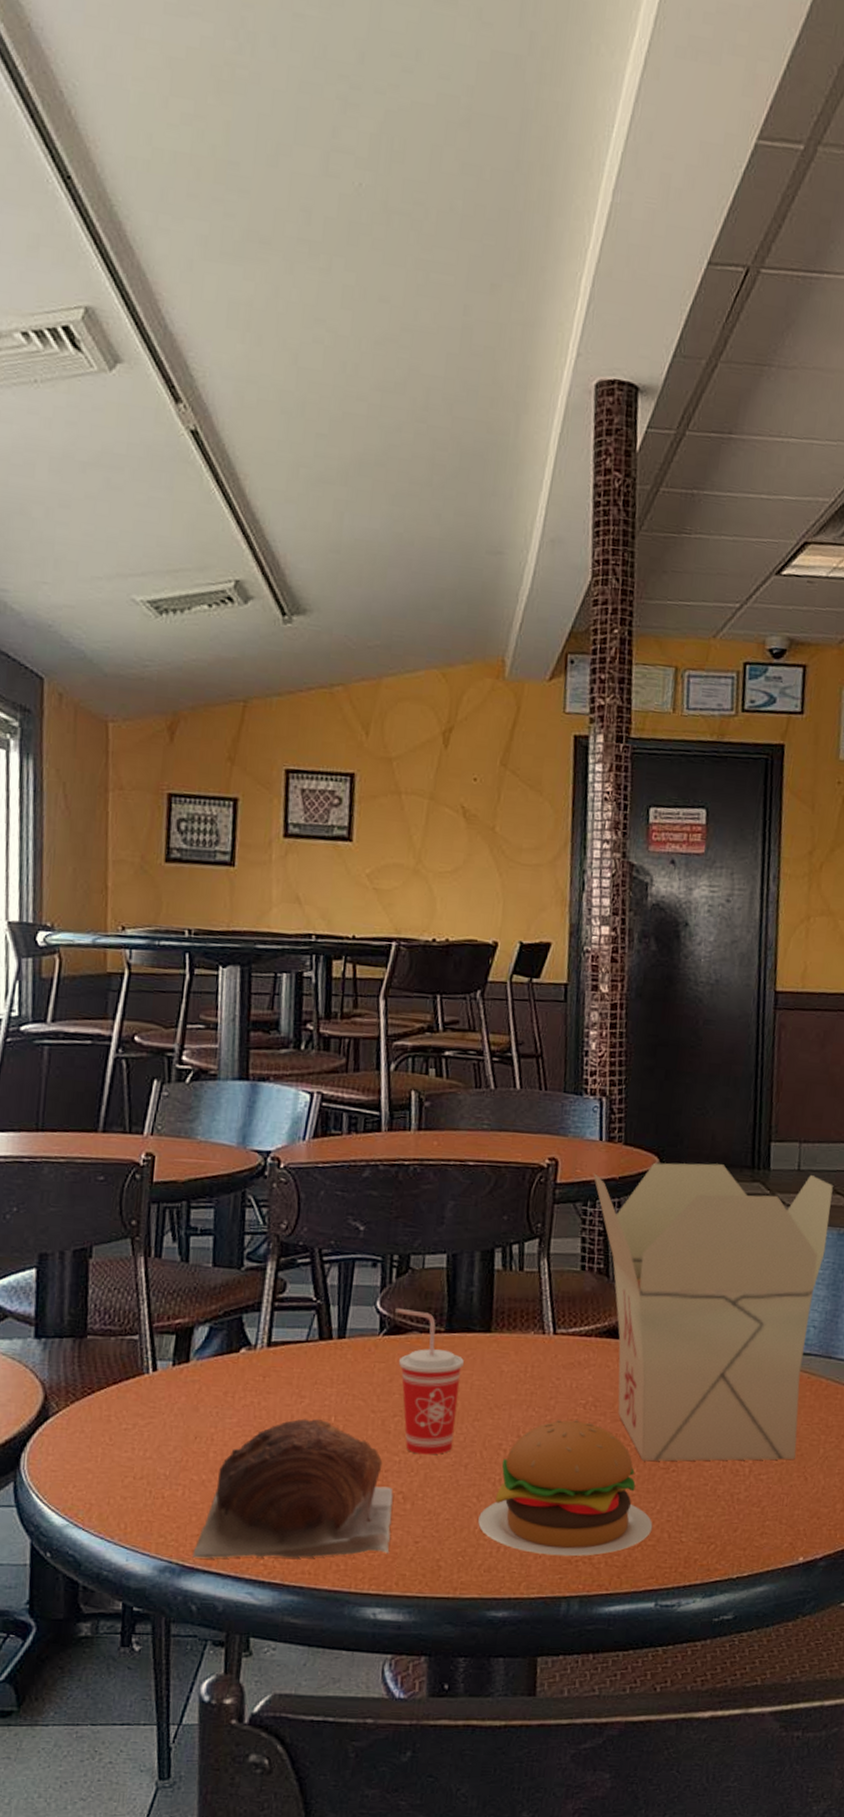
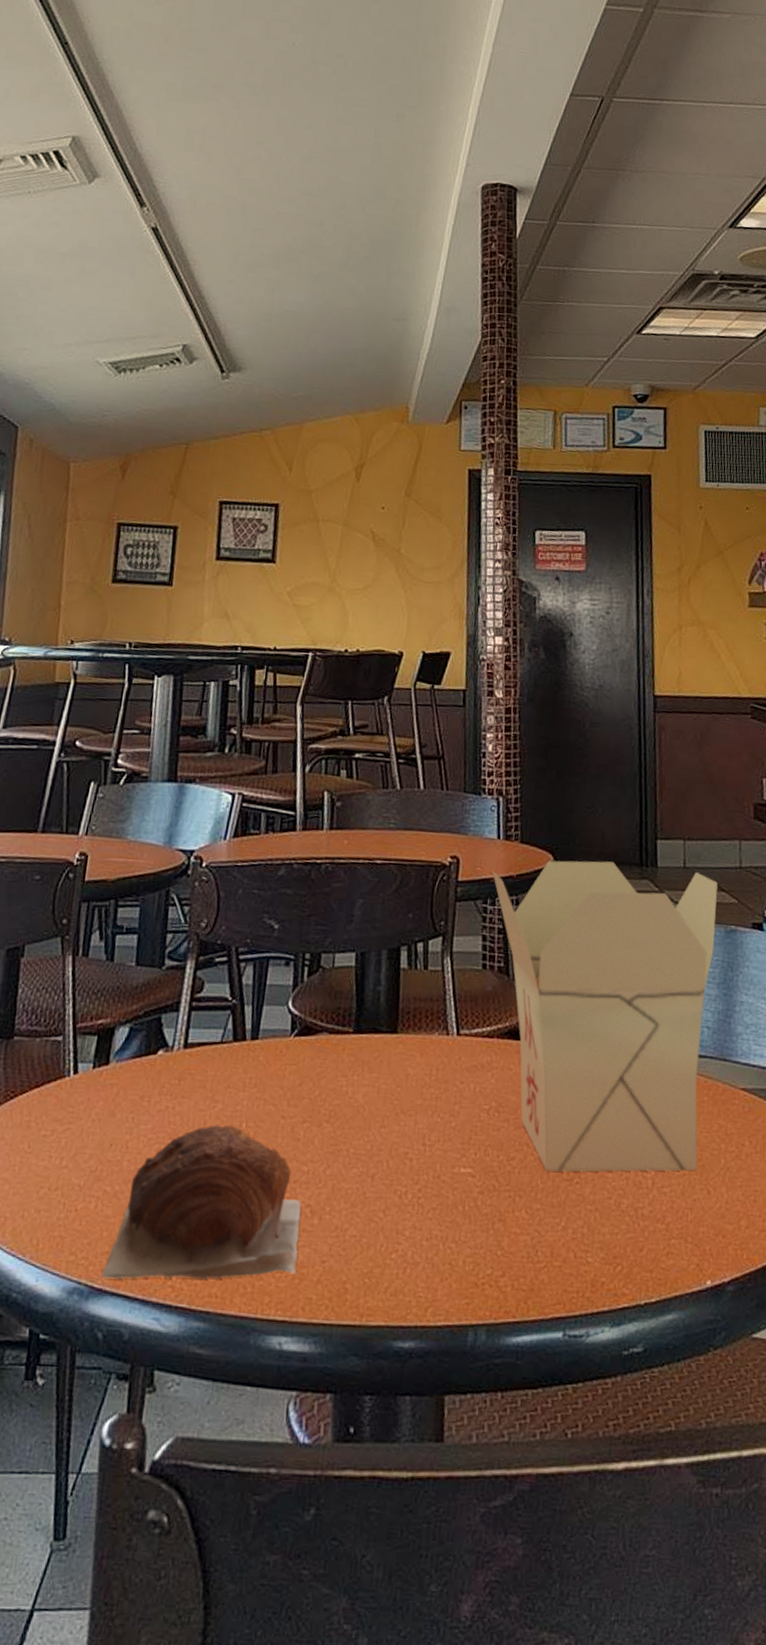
beverage cup: present [395,1307,464,1455] -> none [306,1007,371,1165]
burger: present [478,1420,653,1557] -> none [384,1126,559,1279]

